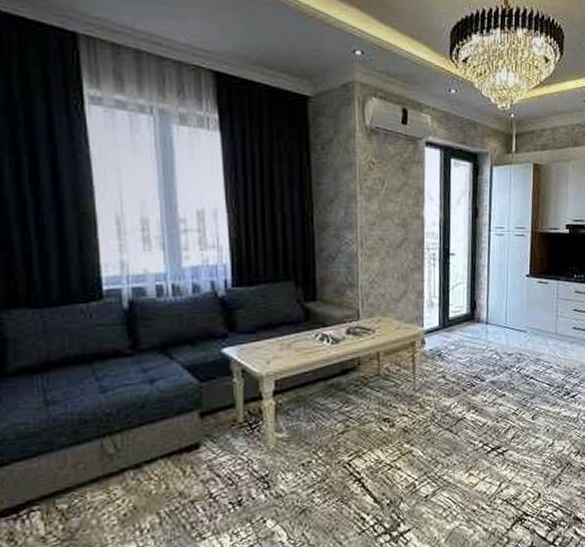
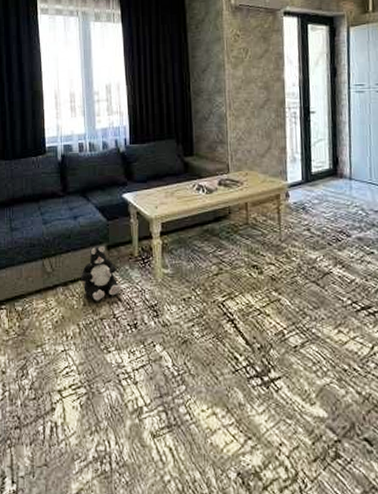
plush toy: none [161,413,221,482] -> present [81,245,121,301]

